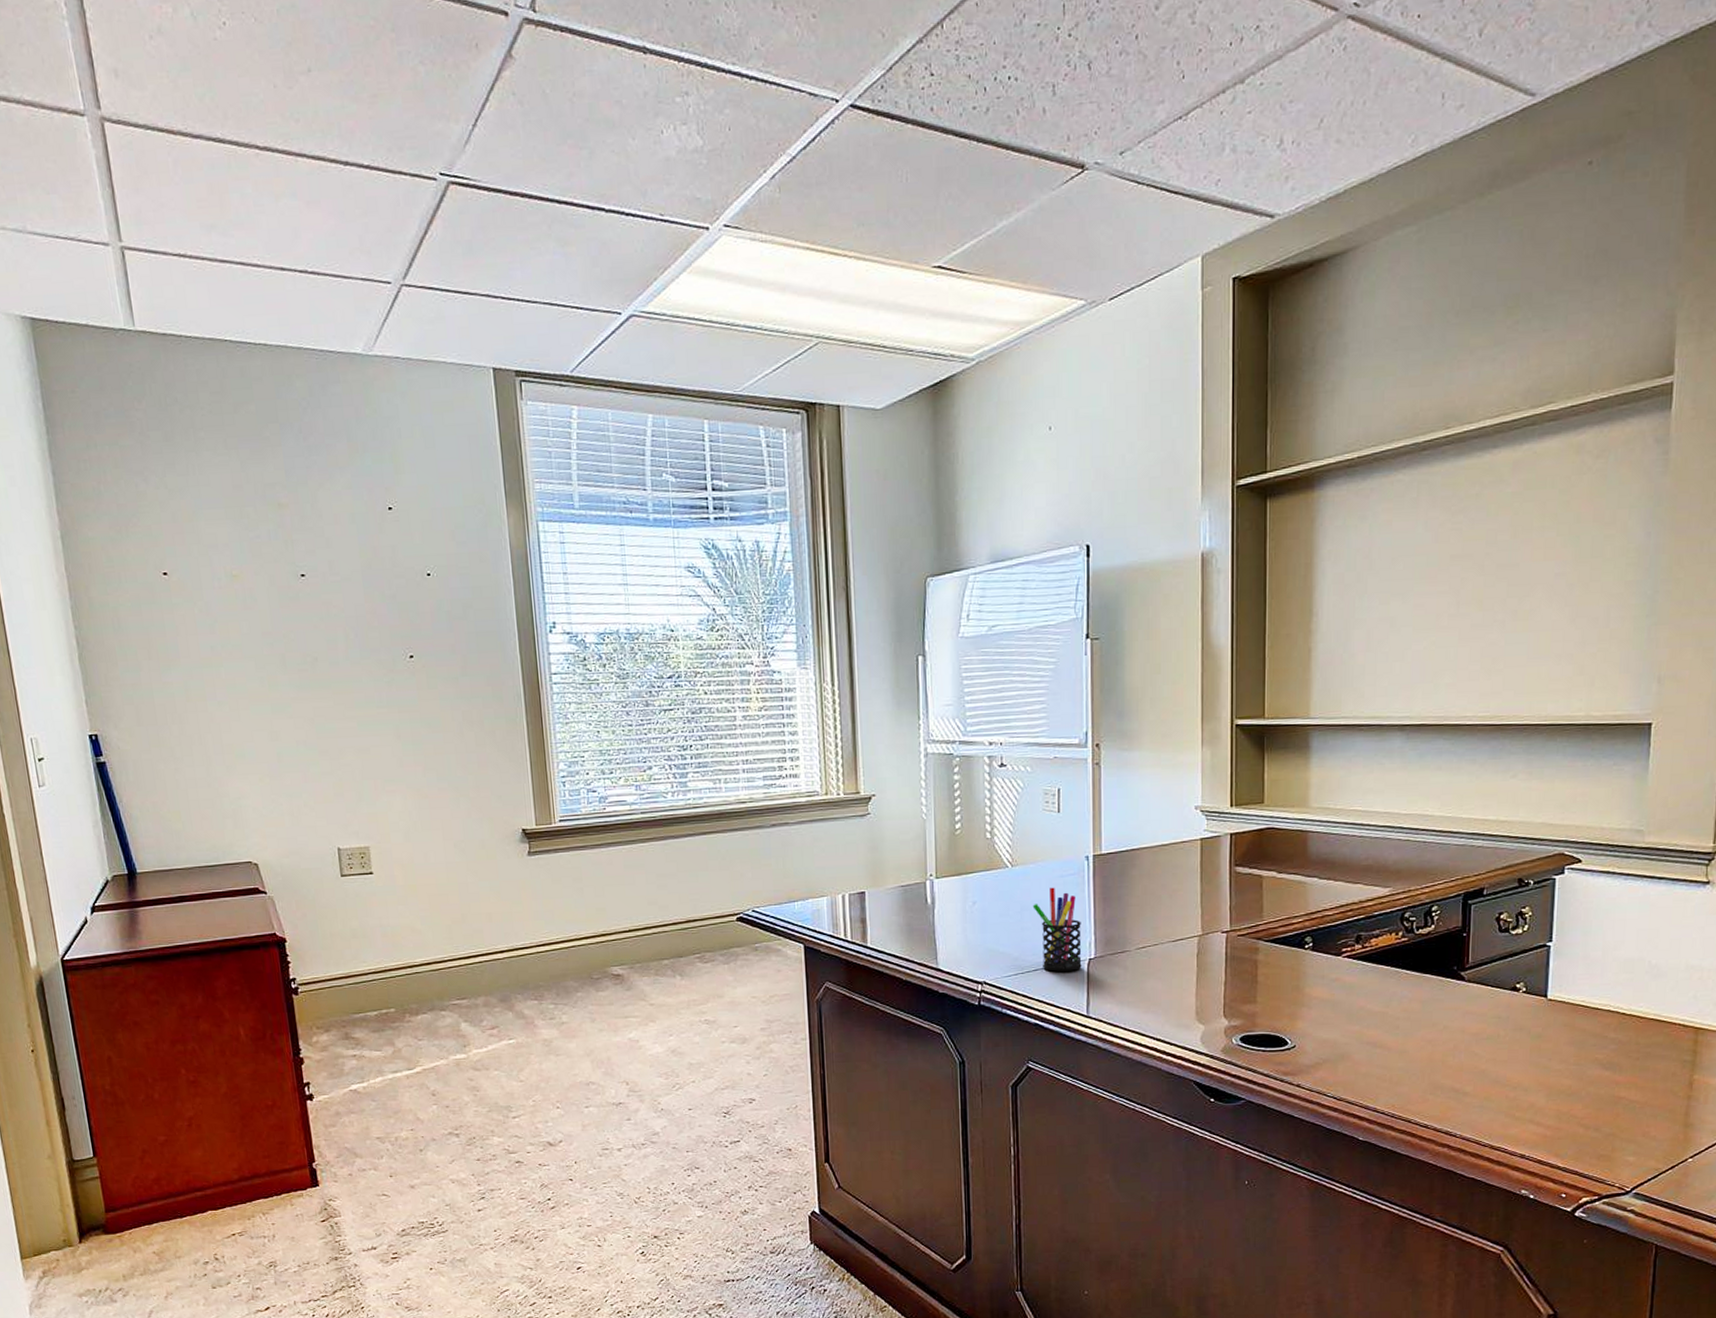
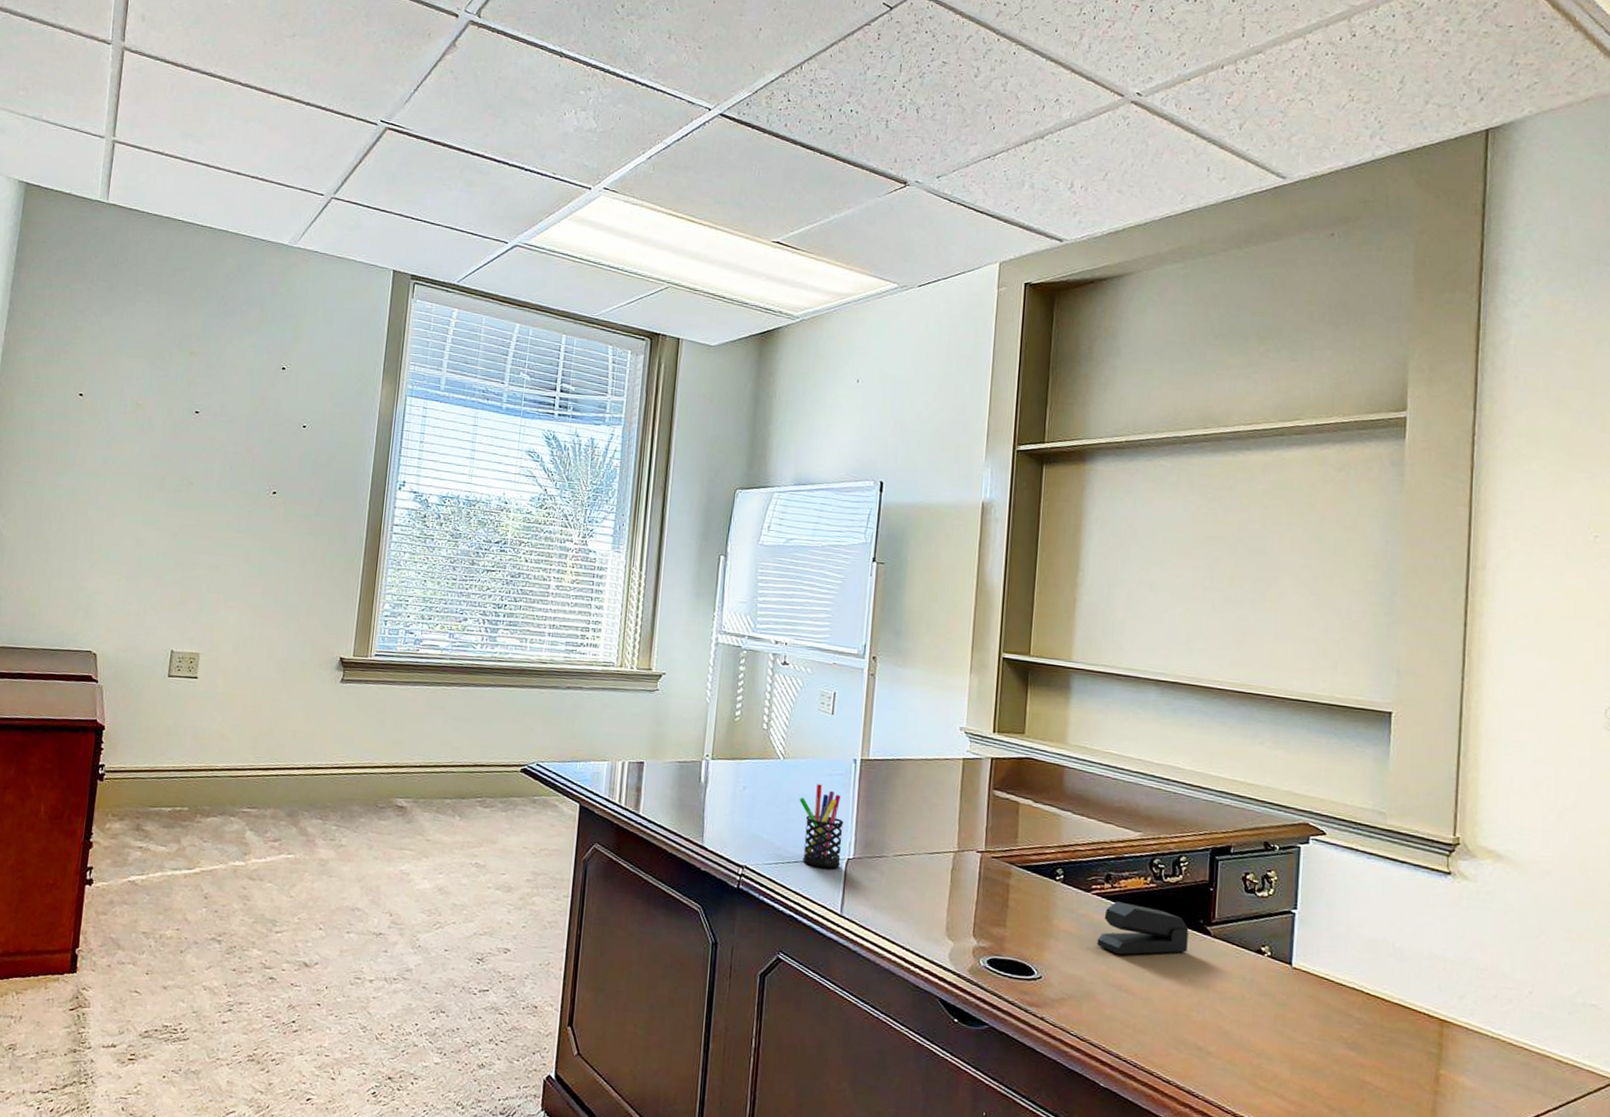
stapler: none [1349,960,1442,1013] -> present [1097,901,1189,955]

